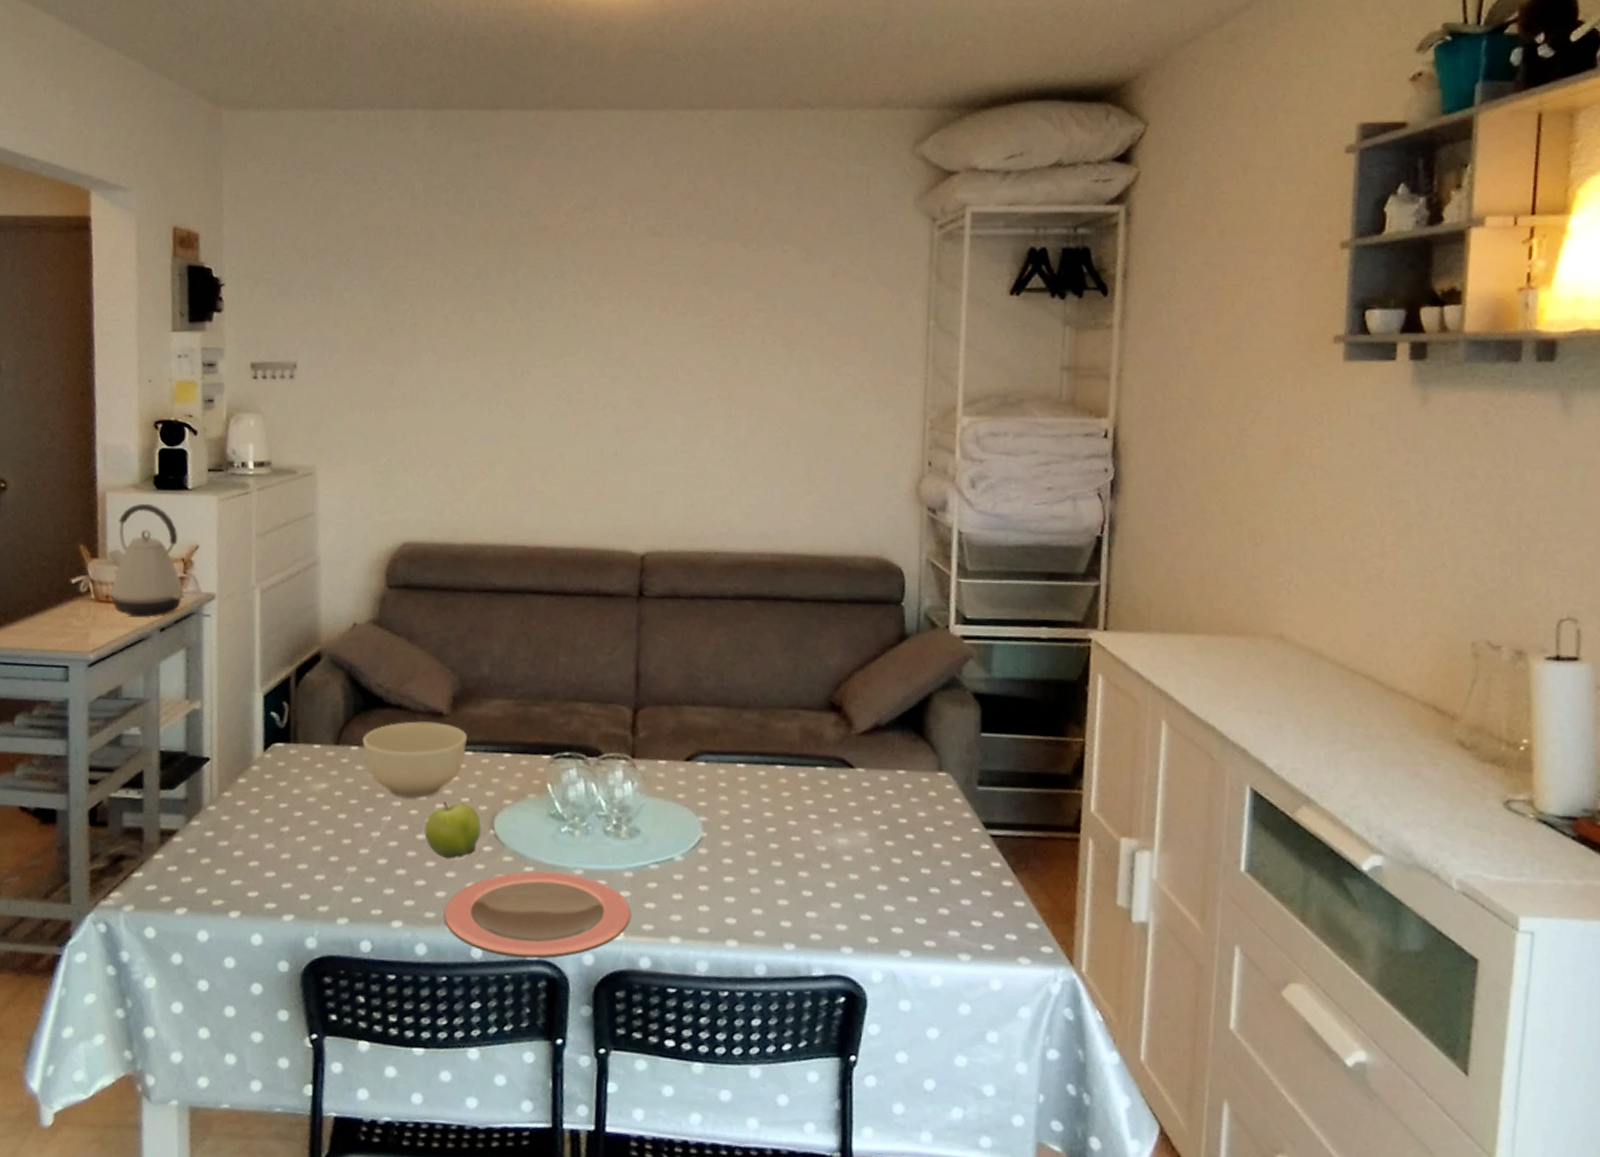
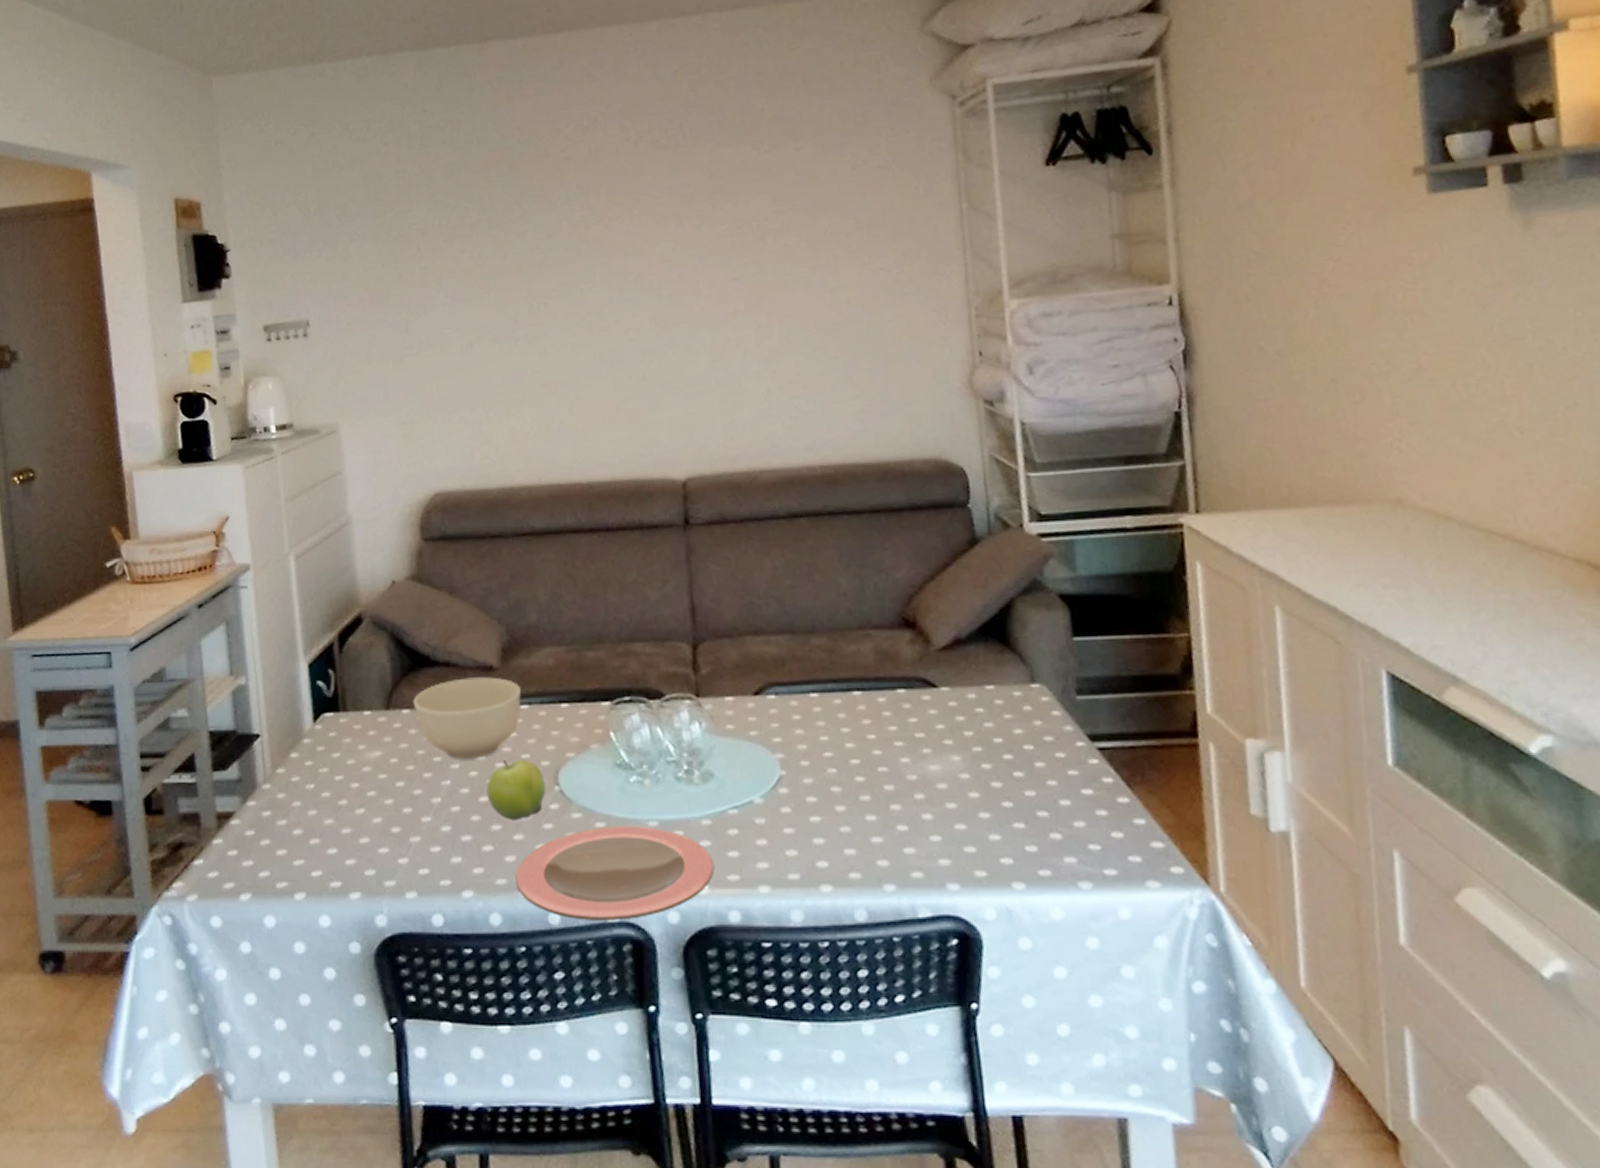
kettle: present [107,503,184,617] -> none [139,478,219,595]

